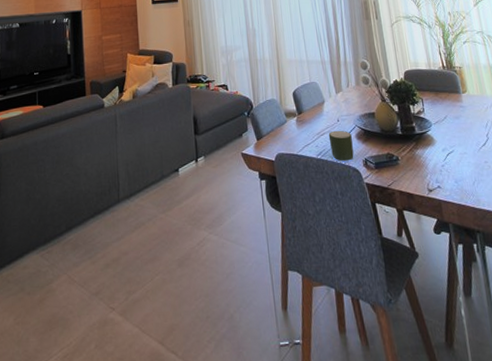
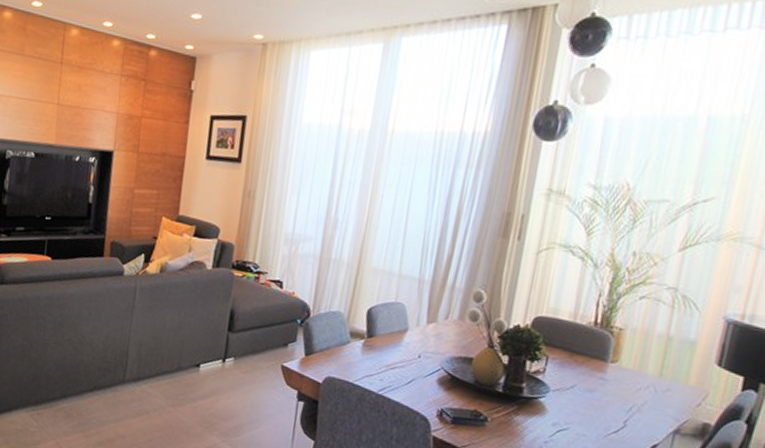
mug: present [328,130,354,162] -> none [398,367,432,408]

